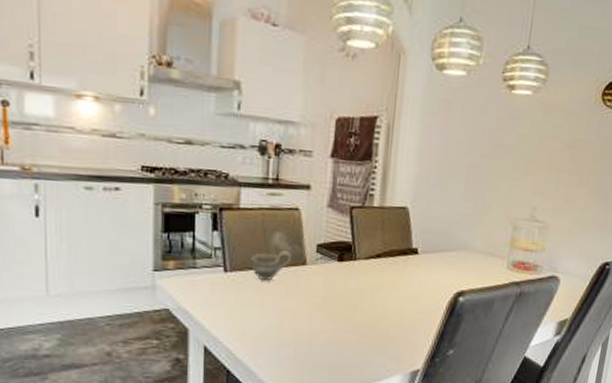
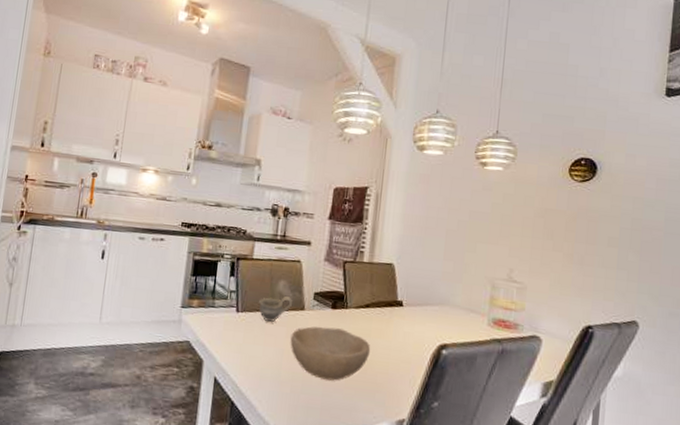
bowl: none [291,281,383,338] -> present [290,326,371,381]

